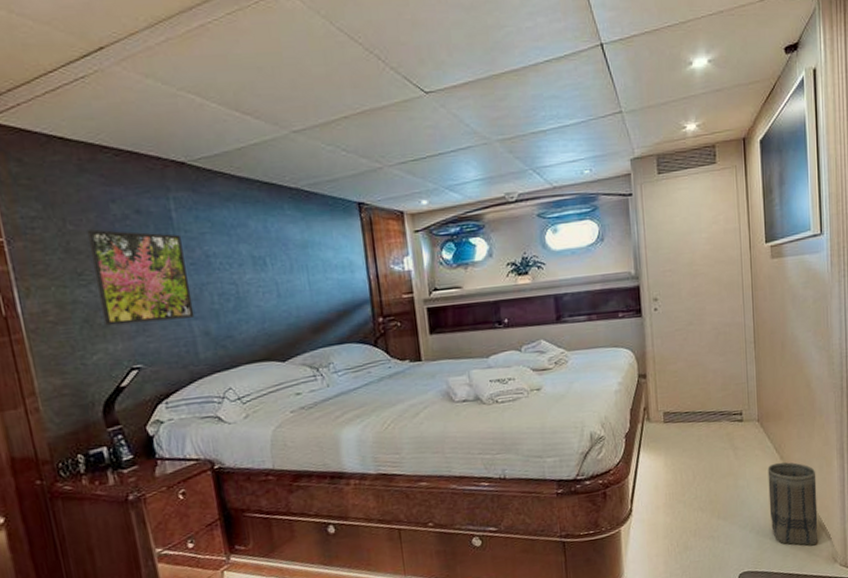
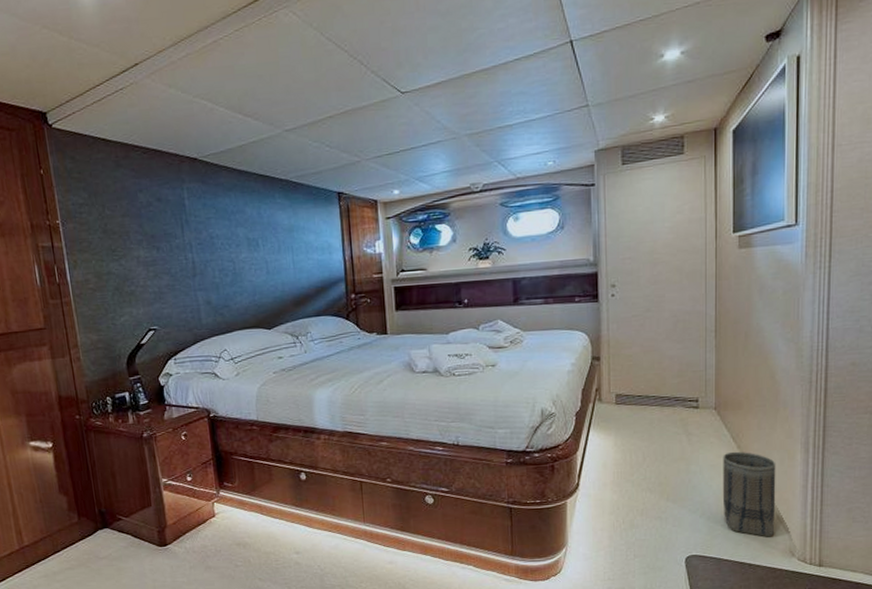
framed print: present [86,229,195,326] -> none [120,214,200,294]

